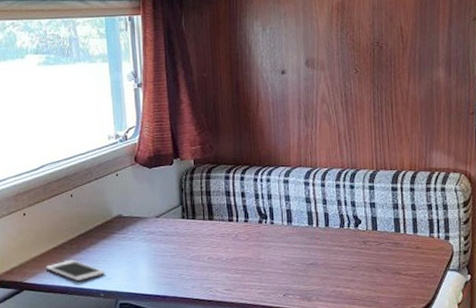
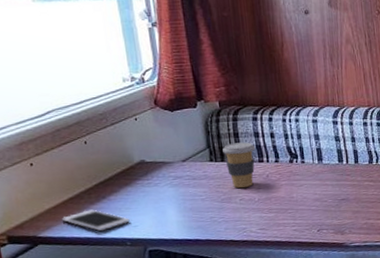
coffee cup: none [194,200,226,246] -> present [223,142,256,188]

